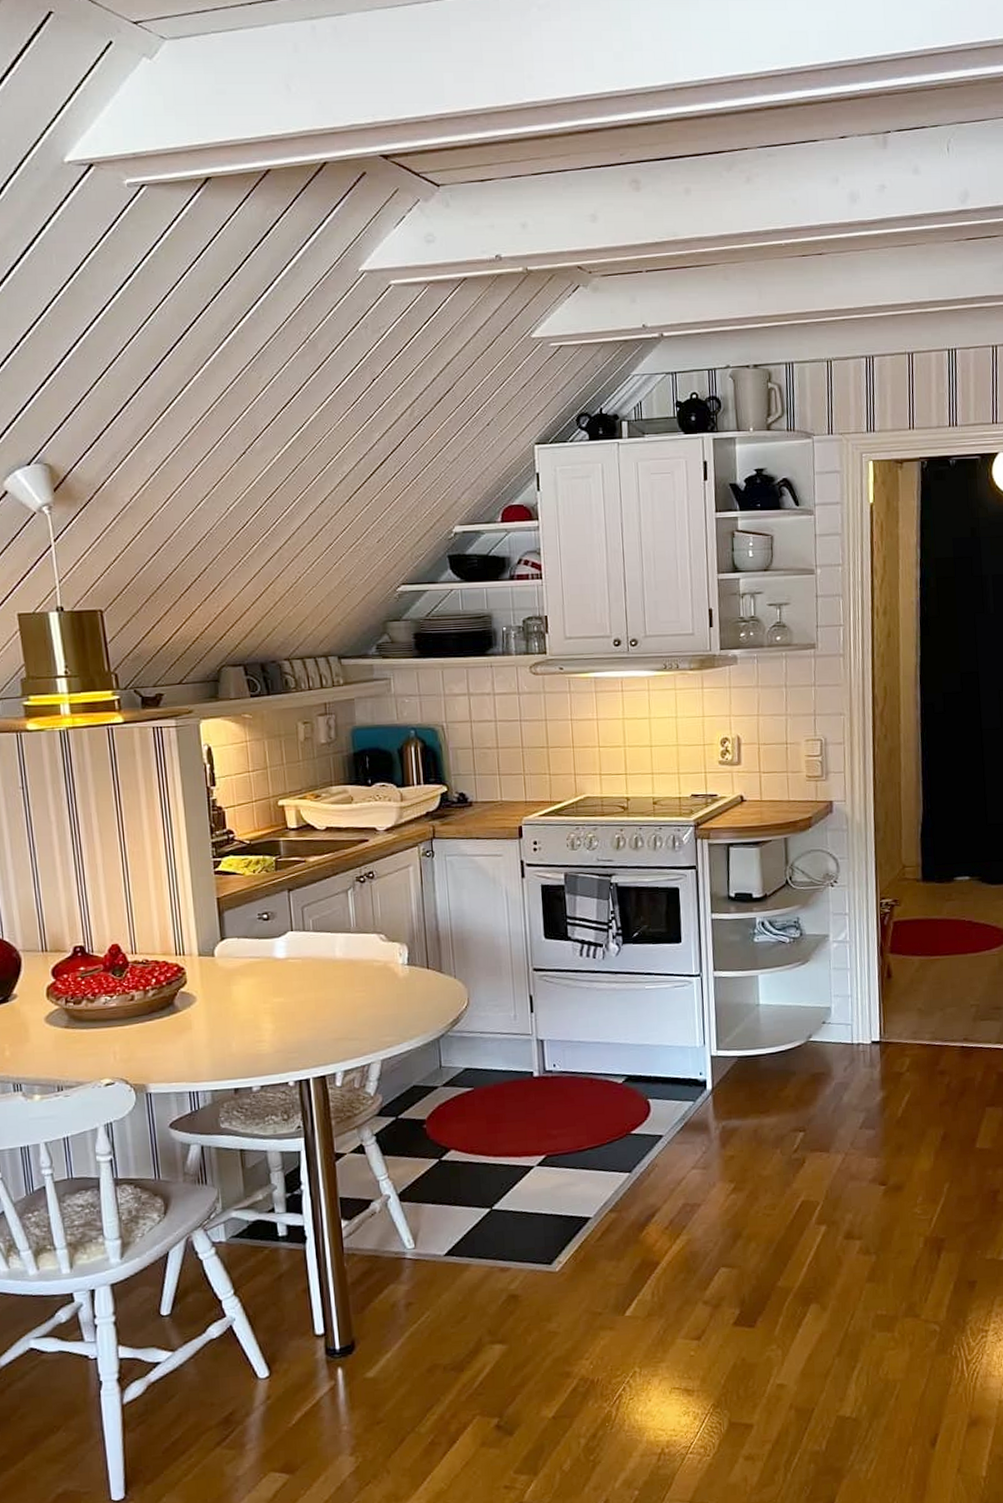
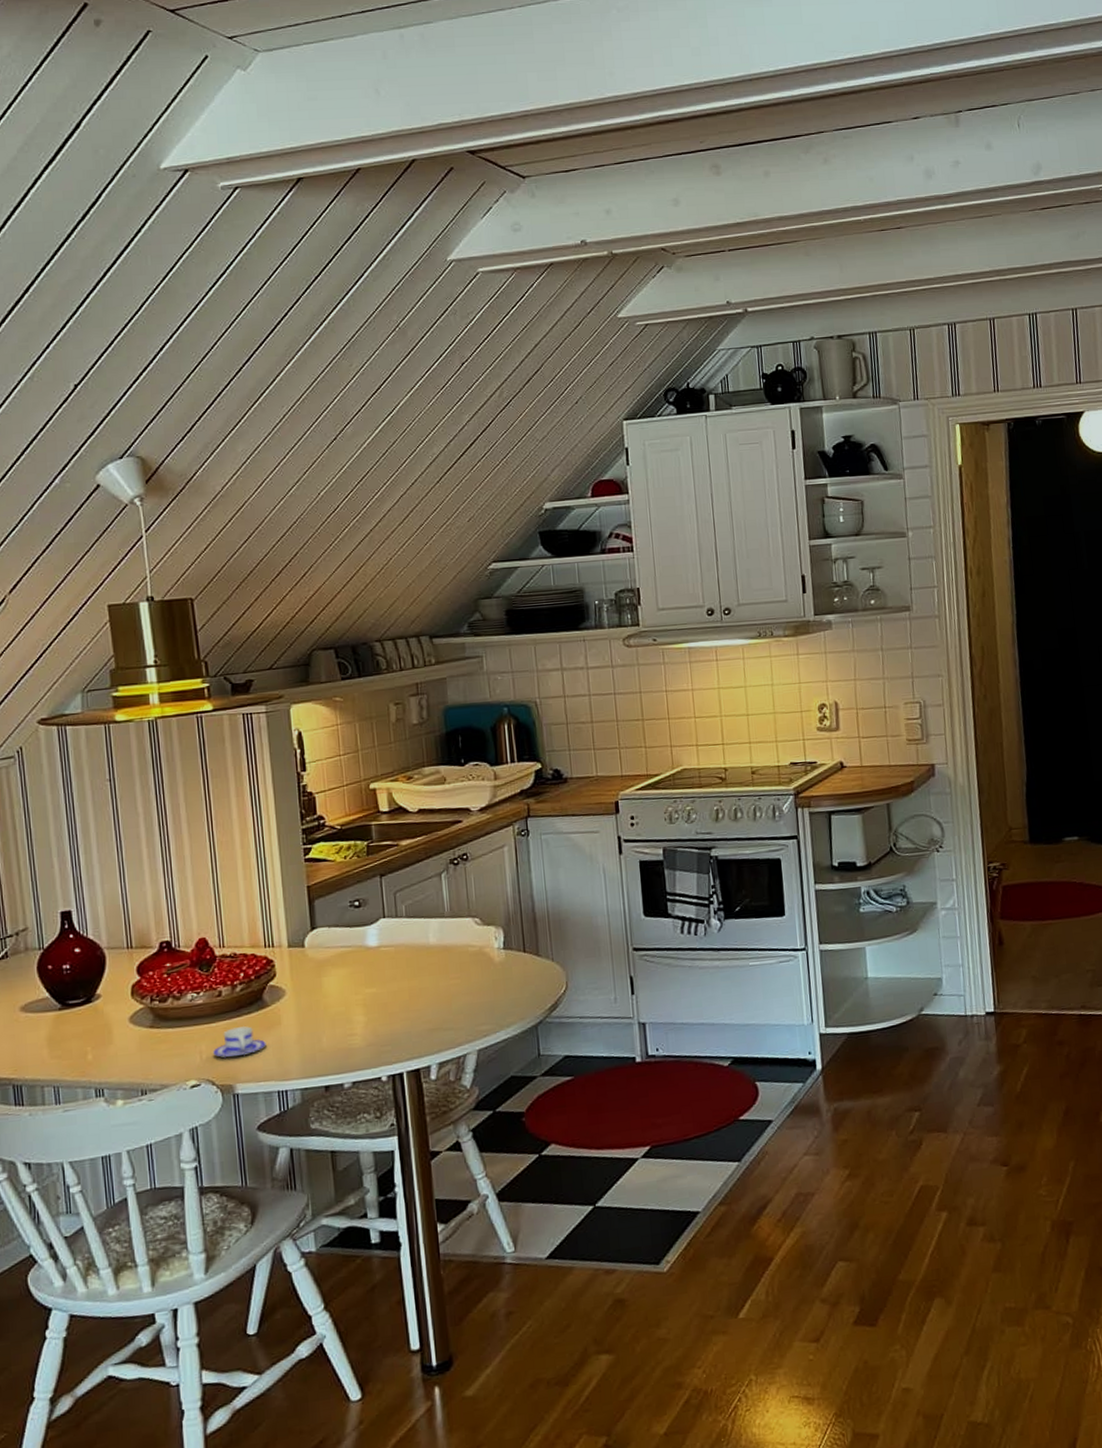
teacup: none [125,1030,178,1058] -> present [212,1026,266,1058]

